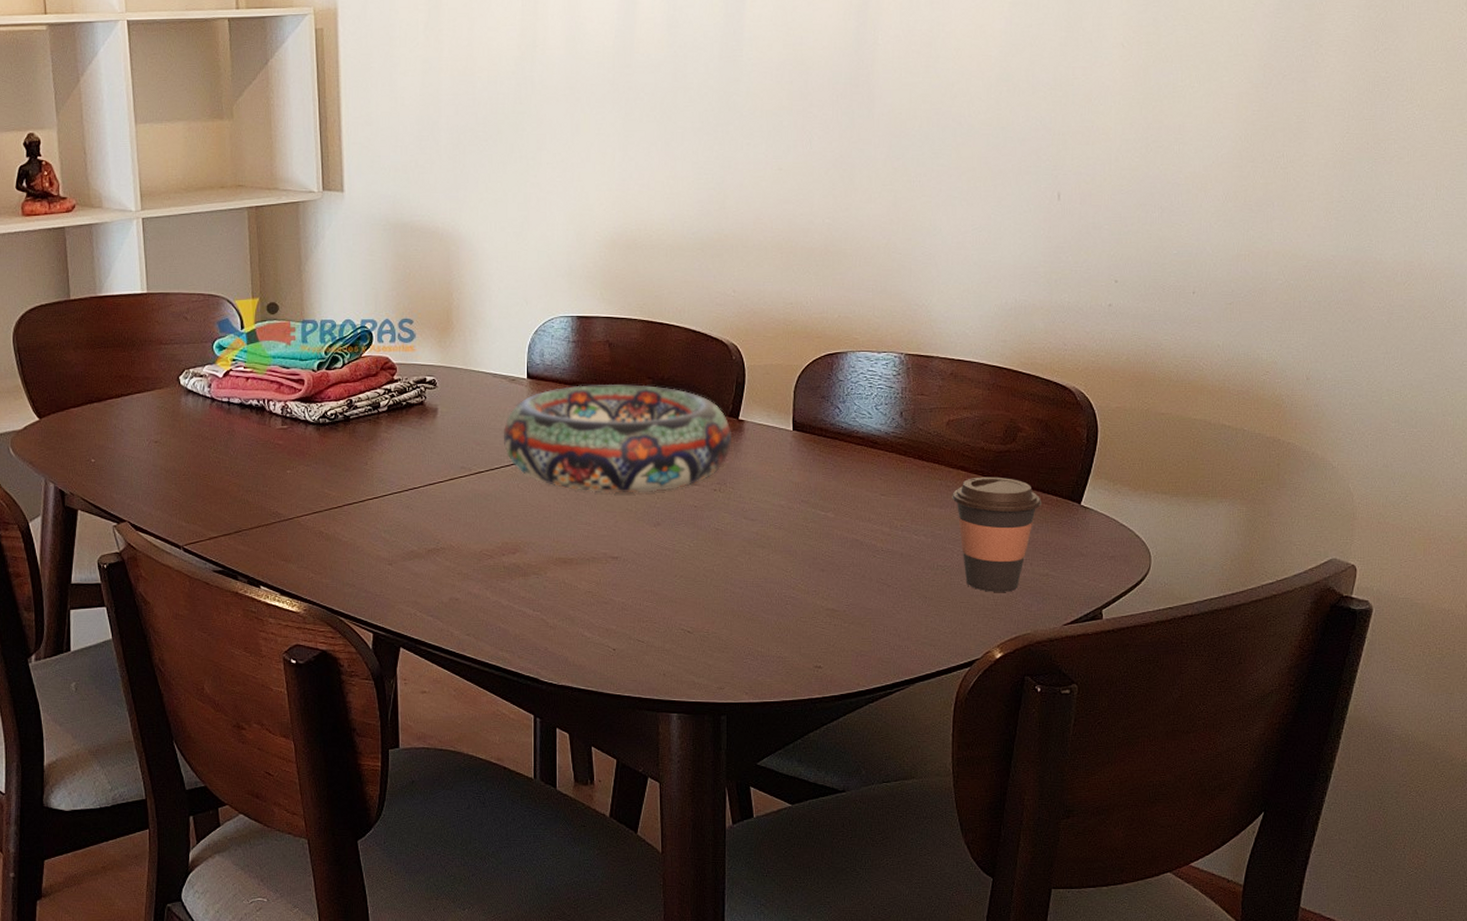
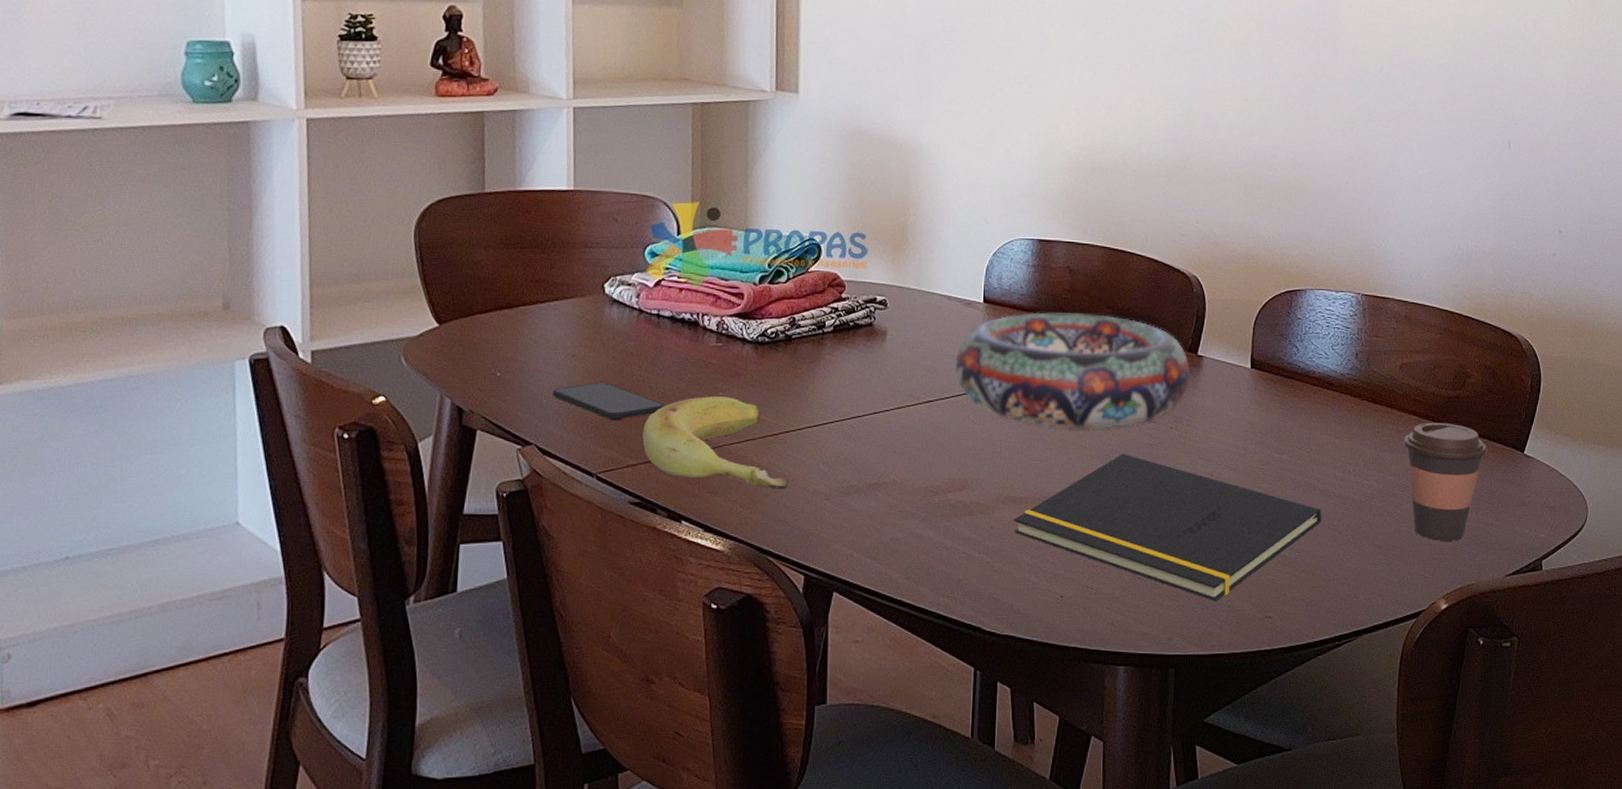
smartphone: none [141,464,239,499] -> present [553,381,664,421]
banana: none [221,474,355,556] -> present [642,396,789,490]
notepad: none [565,515,869,653] -> present [1014,453,1321,602]

